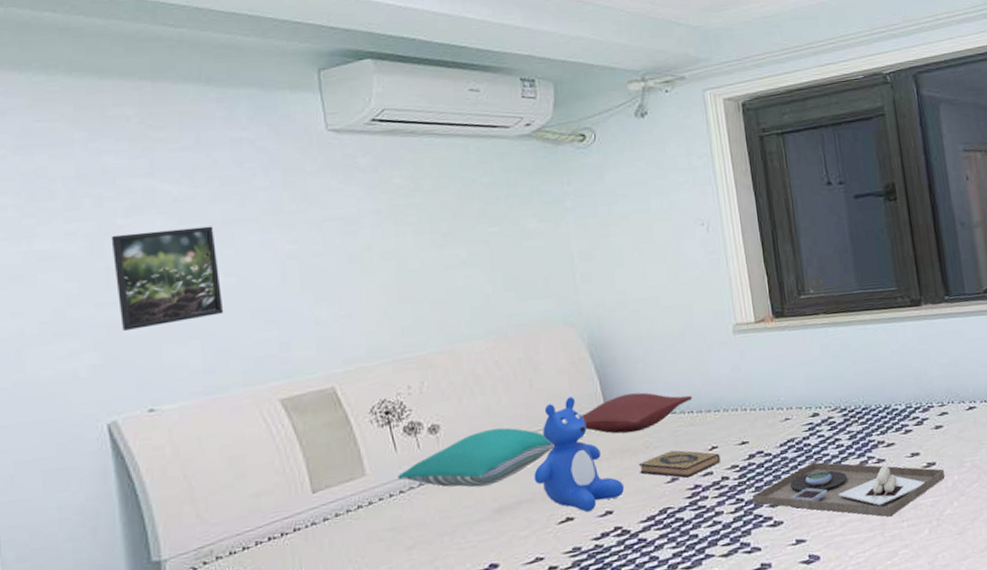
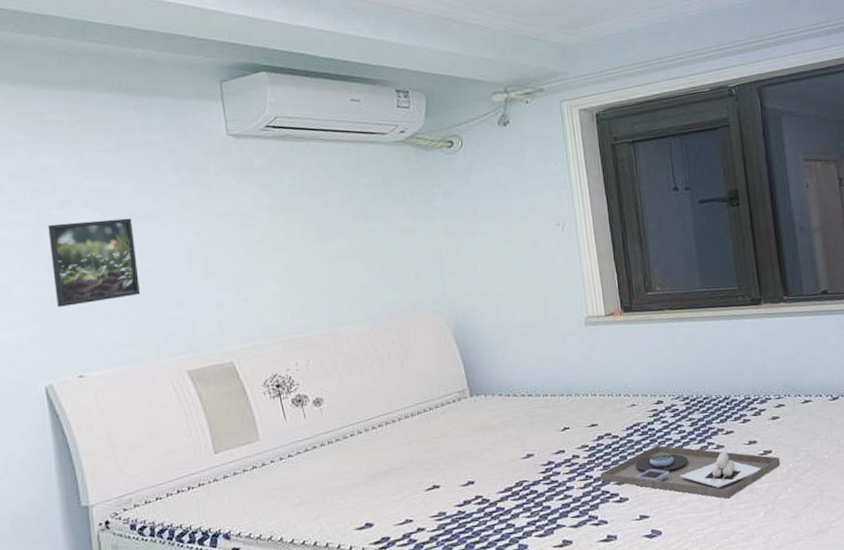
pillow: present [398,427,554,488] -> none [287,403,423,455]
teddy bear: present [534,397,625,512] -> none [405,378,485,481]
pillow: present [581,392,693,434] -> none [447,376,547,412]
hardback book: present [638,450,721,478] -> none [497,429,572,455]

